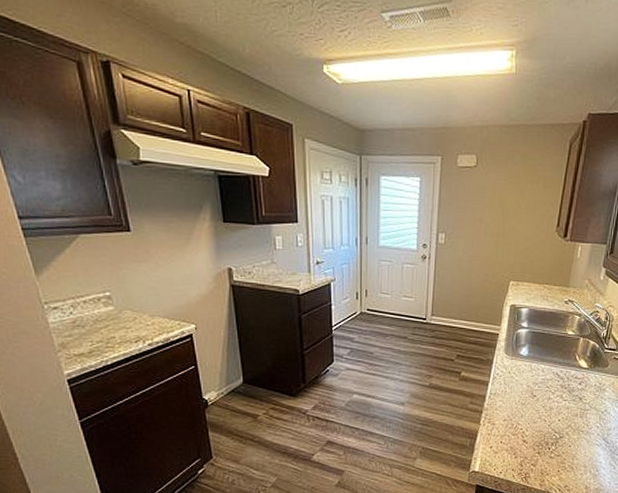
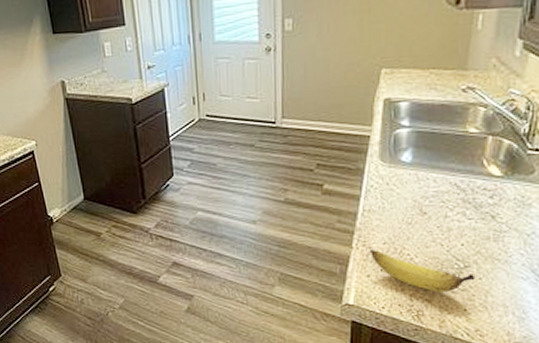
banana: none [493,426,567,458] -> present [369,250,476,293]

